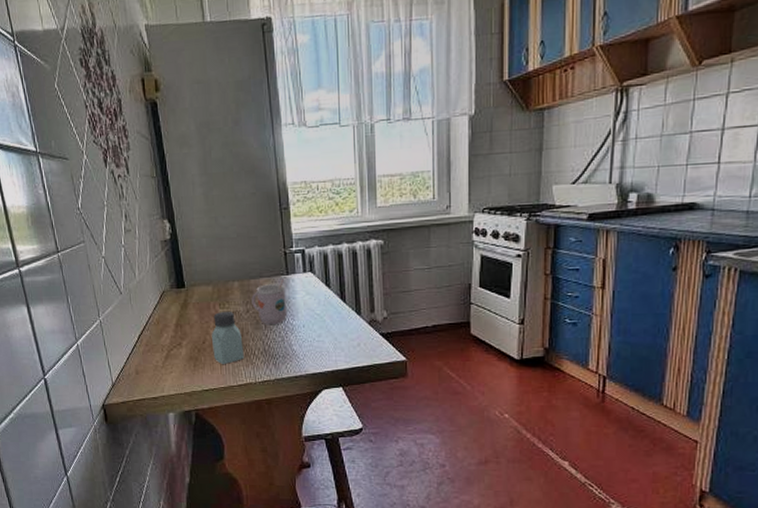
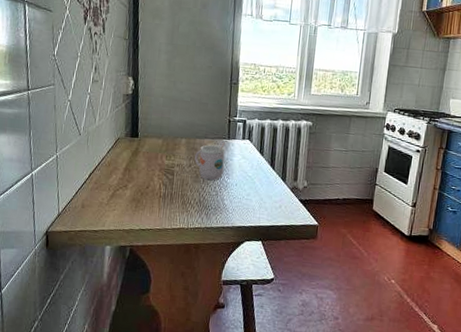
saltshaker: present [212,311,244,364] -> none [154,162,182,209]

